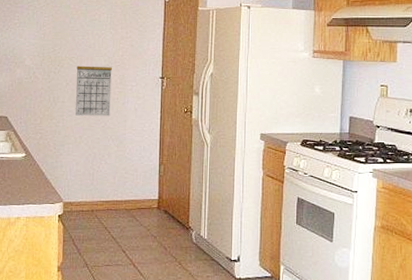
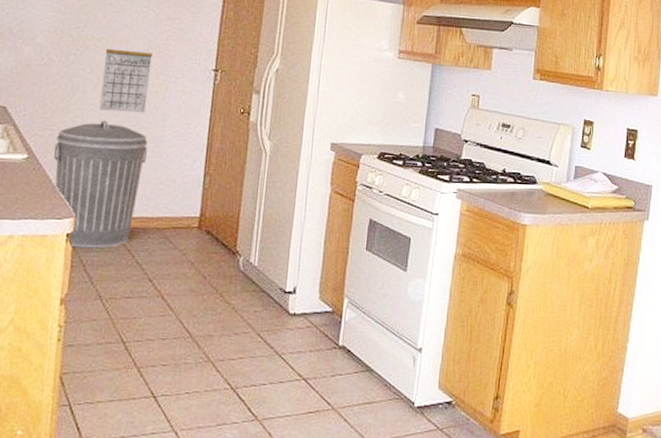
trash can: none [44,123,114,226] -> present [54,120,148,249]

